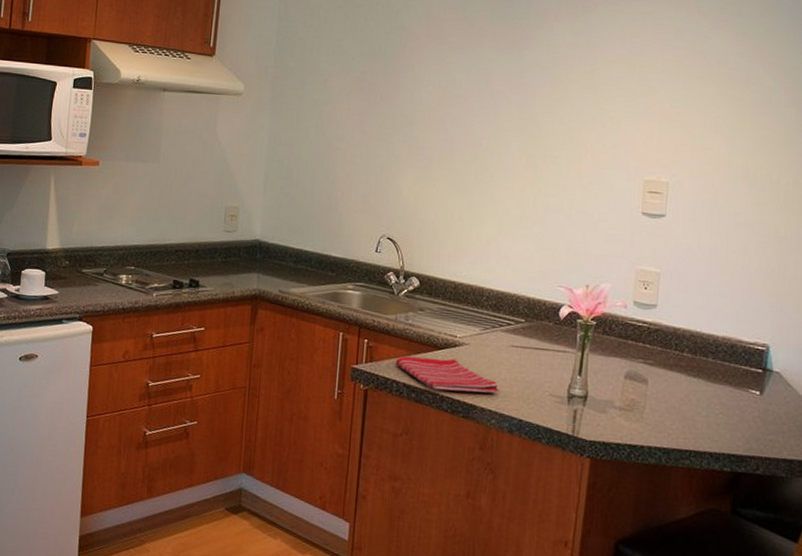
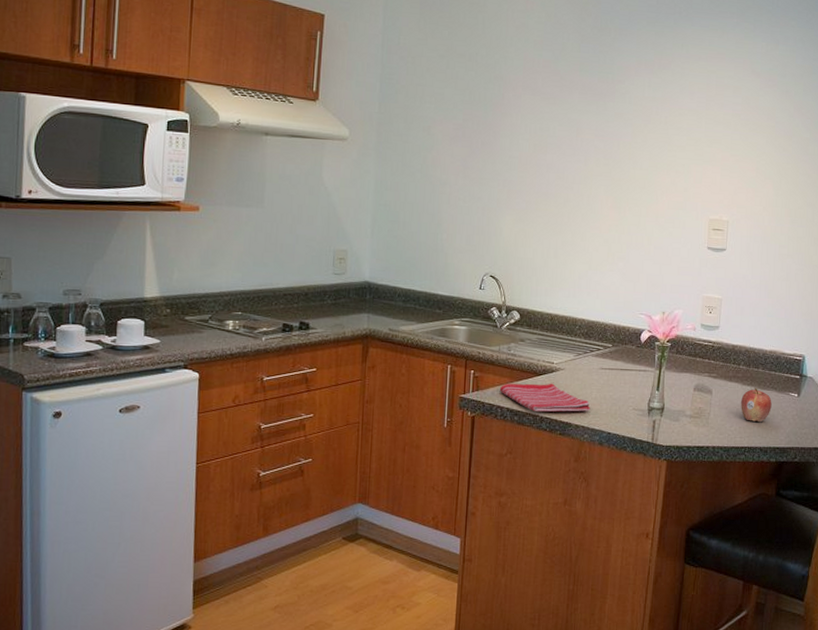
fruit: none [685,380,726,423] -> present [741,388,772,423]

